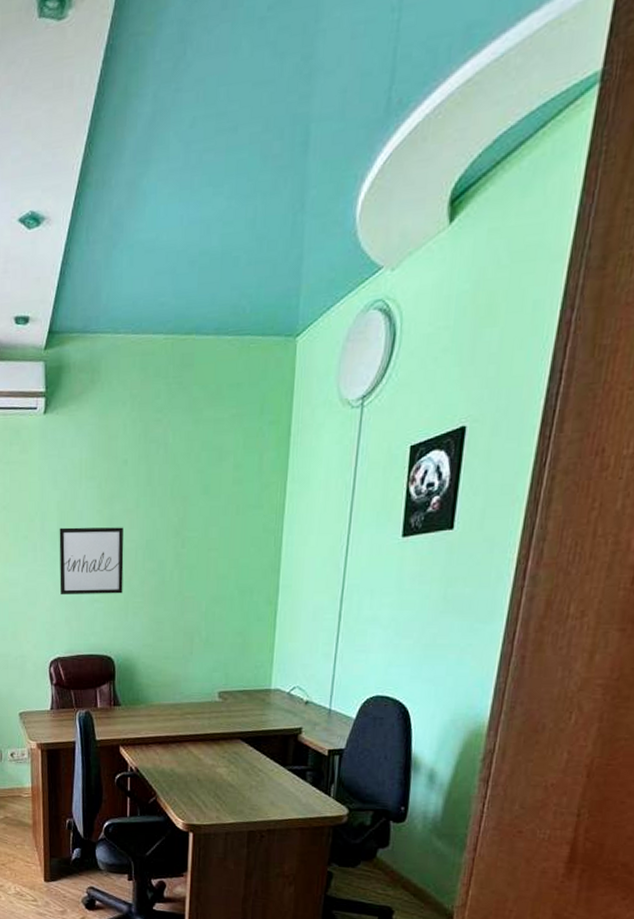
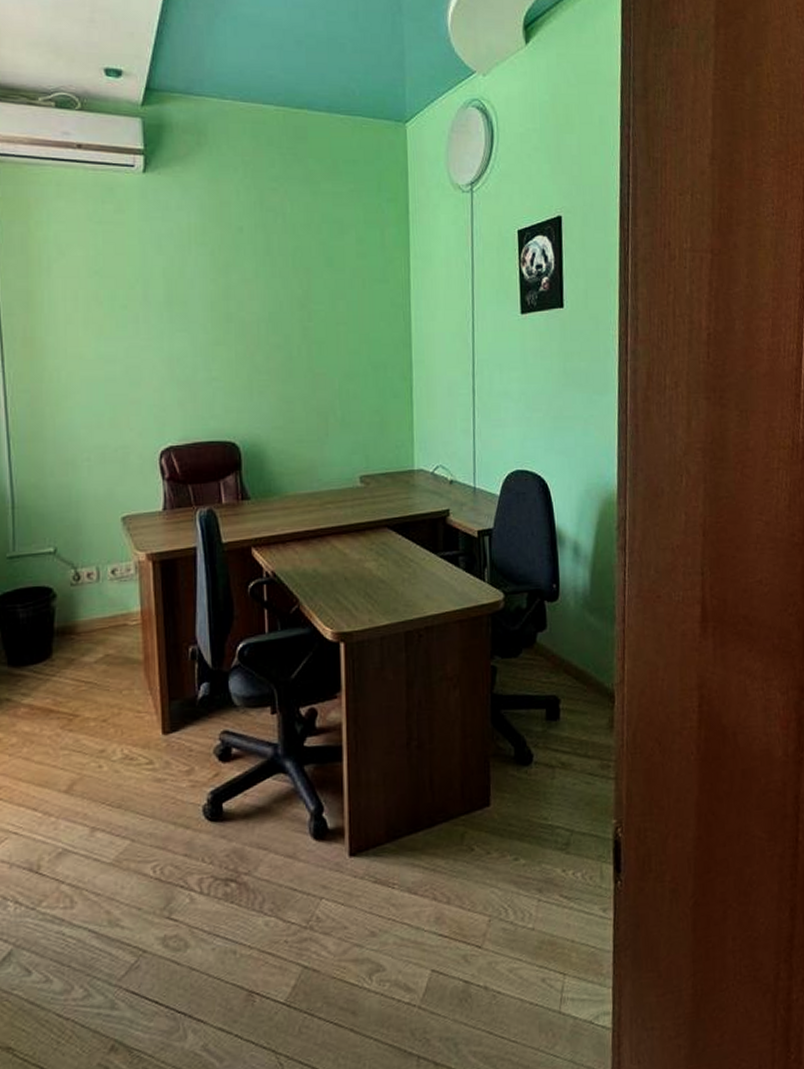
wall art: present [59,527,124,594] -> none [166,297,245,372]

